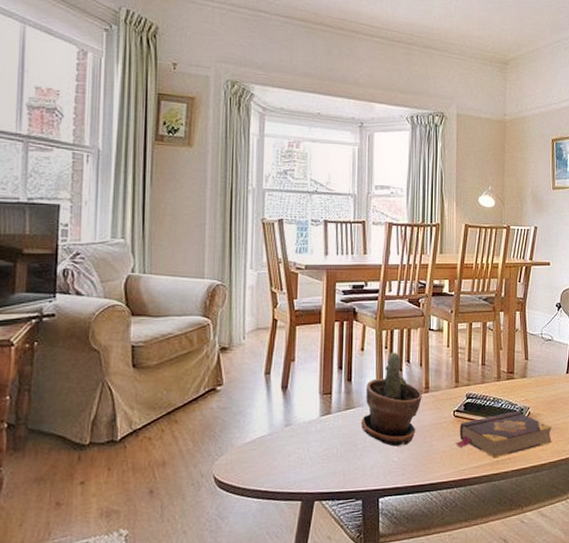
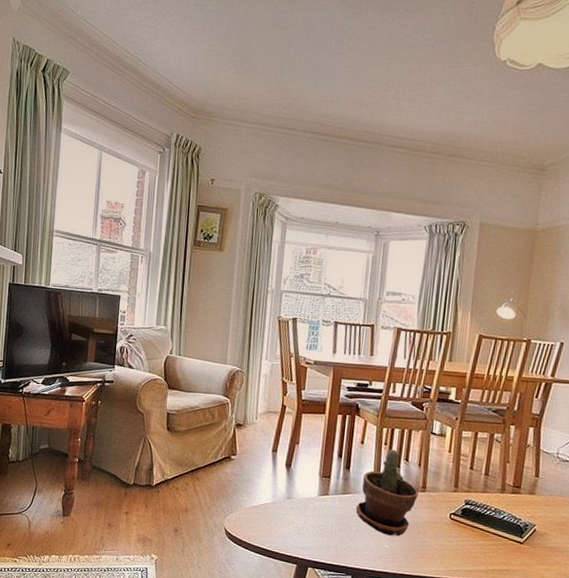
book: present [454,411,553,459] -> none [448,525,561,567]

